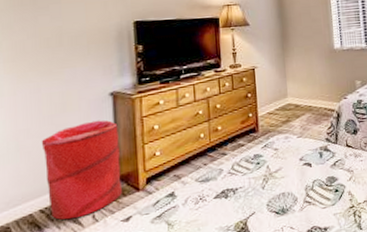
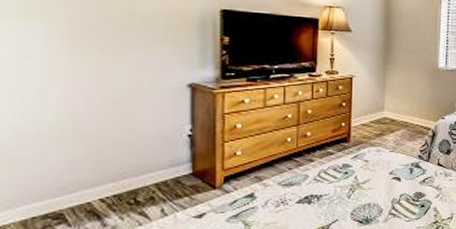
laundry hamper: present [41,120,122,220] -> none [103,112,196,211]

